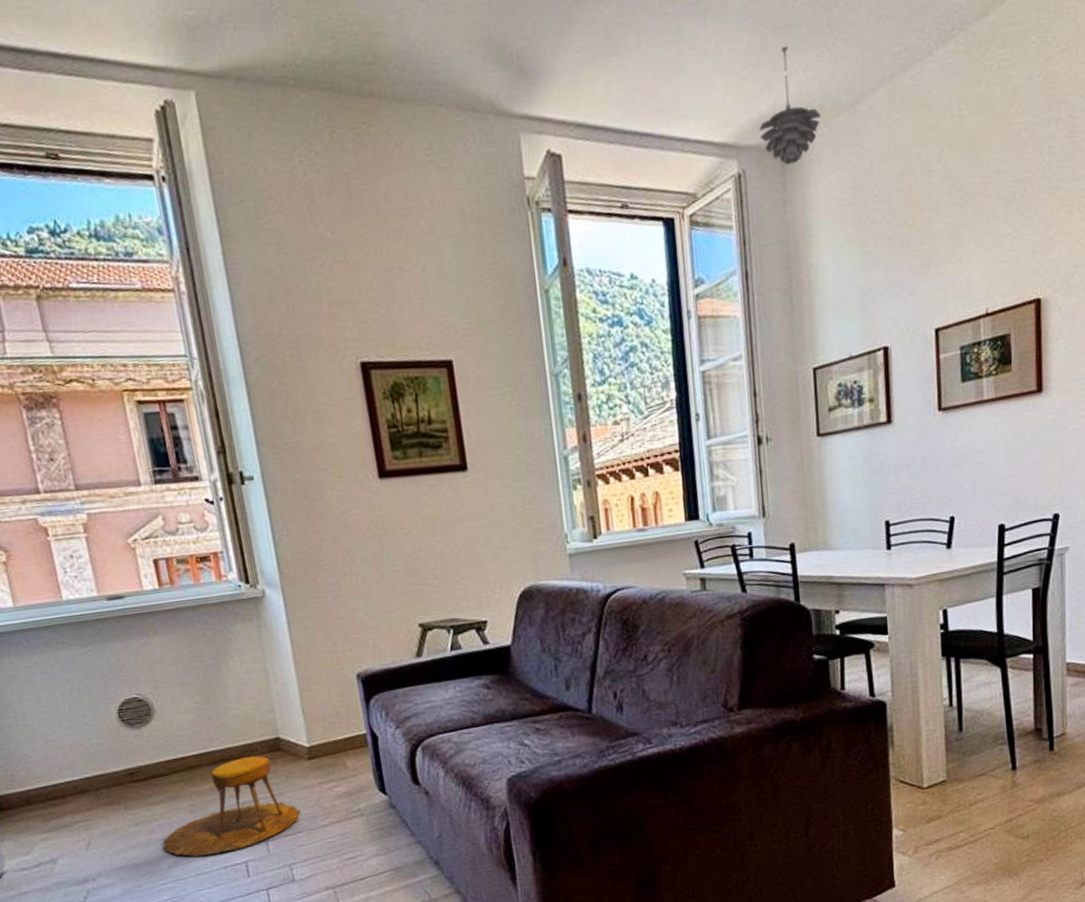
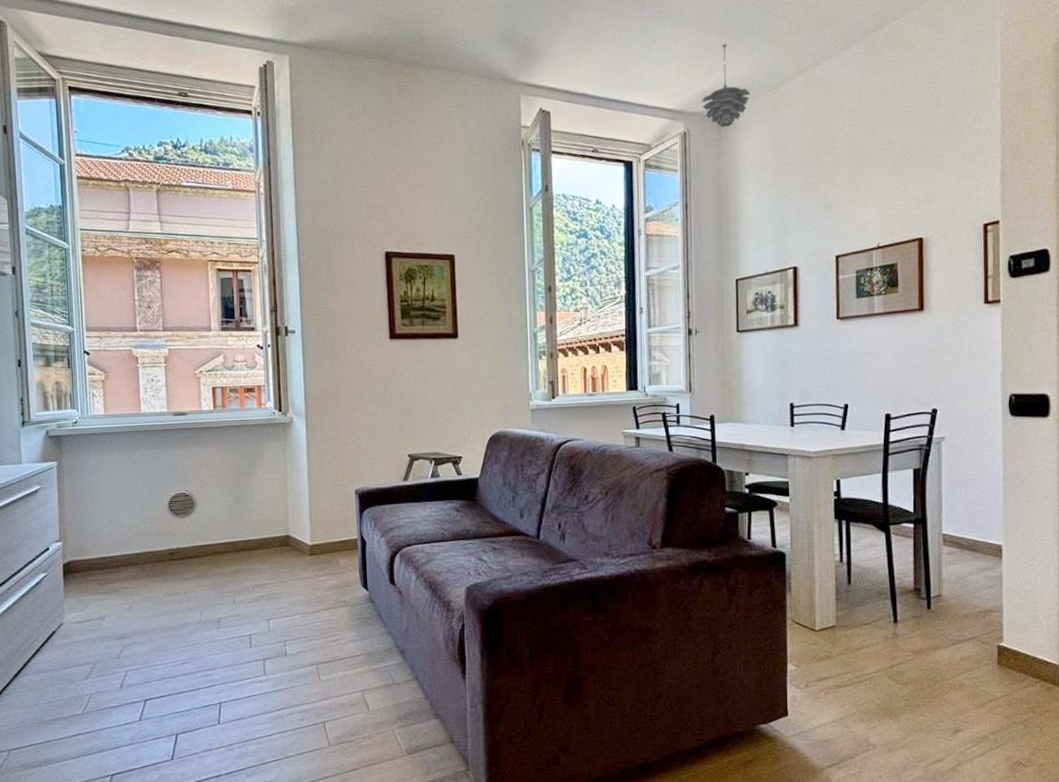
stool: present [162,756,301,857] -> none [187,548,299,626]

